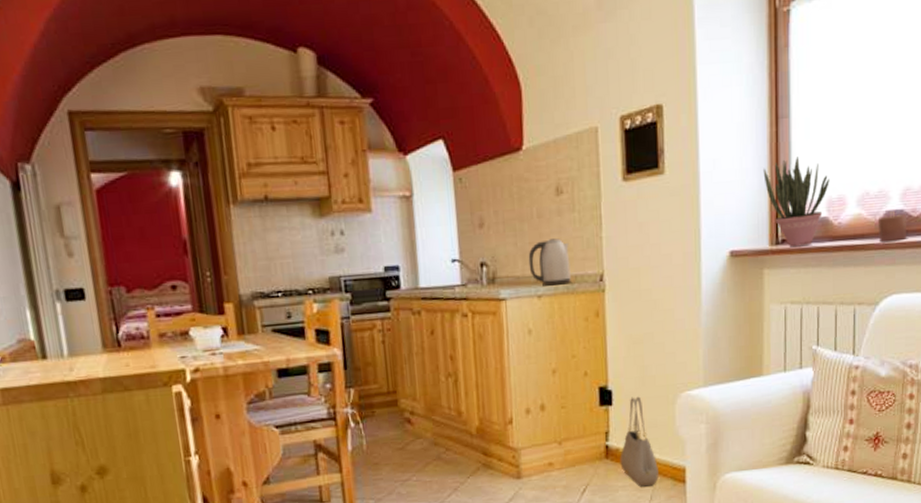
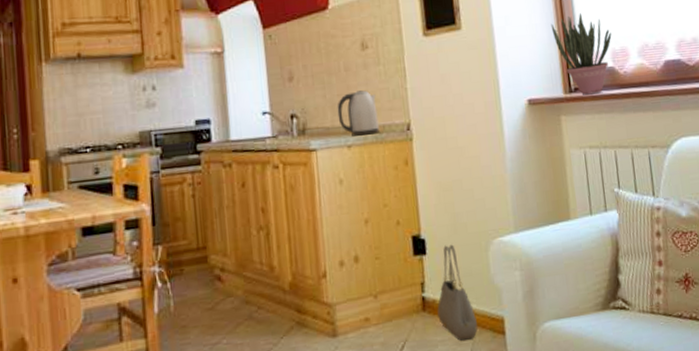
candle: present [879,211,907,243] -> none [659,61,688,90]

